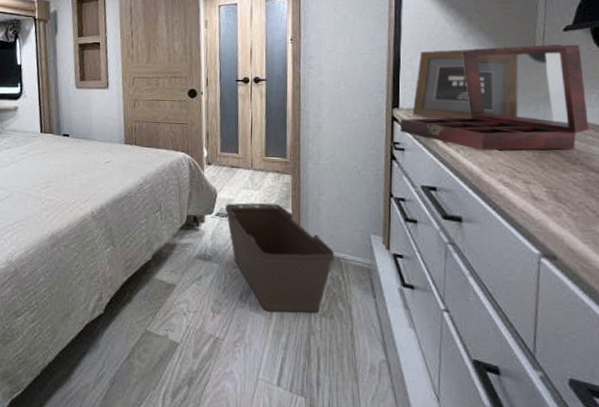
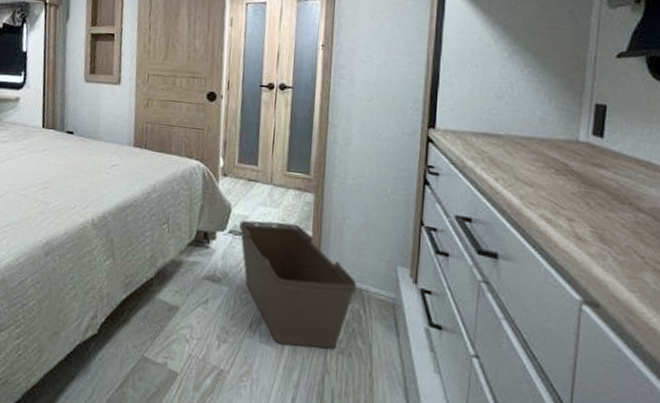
jewelry box: present [401,44,589,151] -> none [436,70,641,187]
picture frame: present [412,44,563,119] -> none [449,68,616,146]

